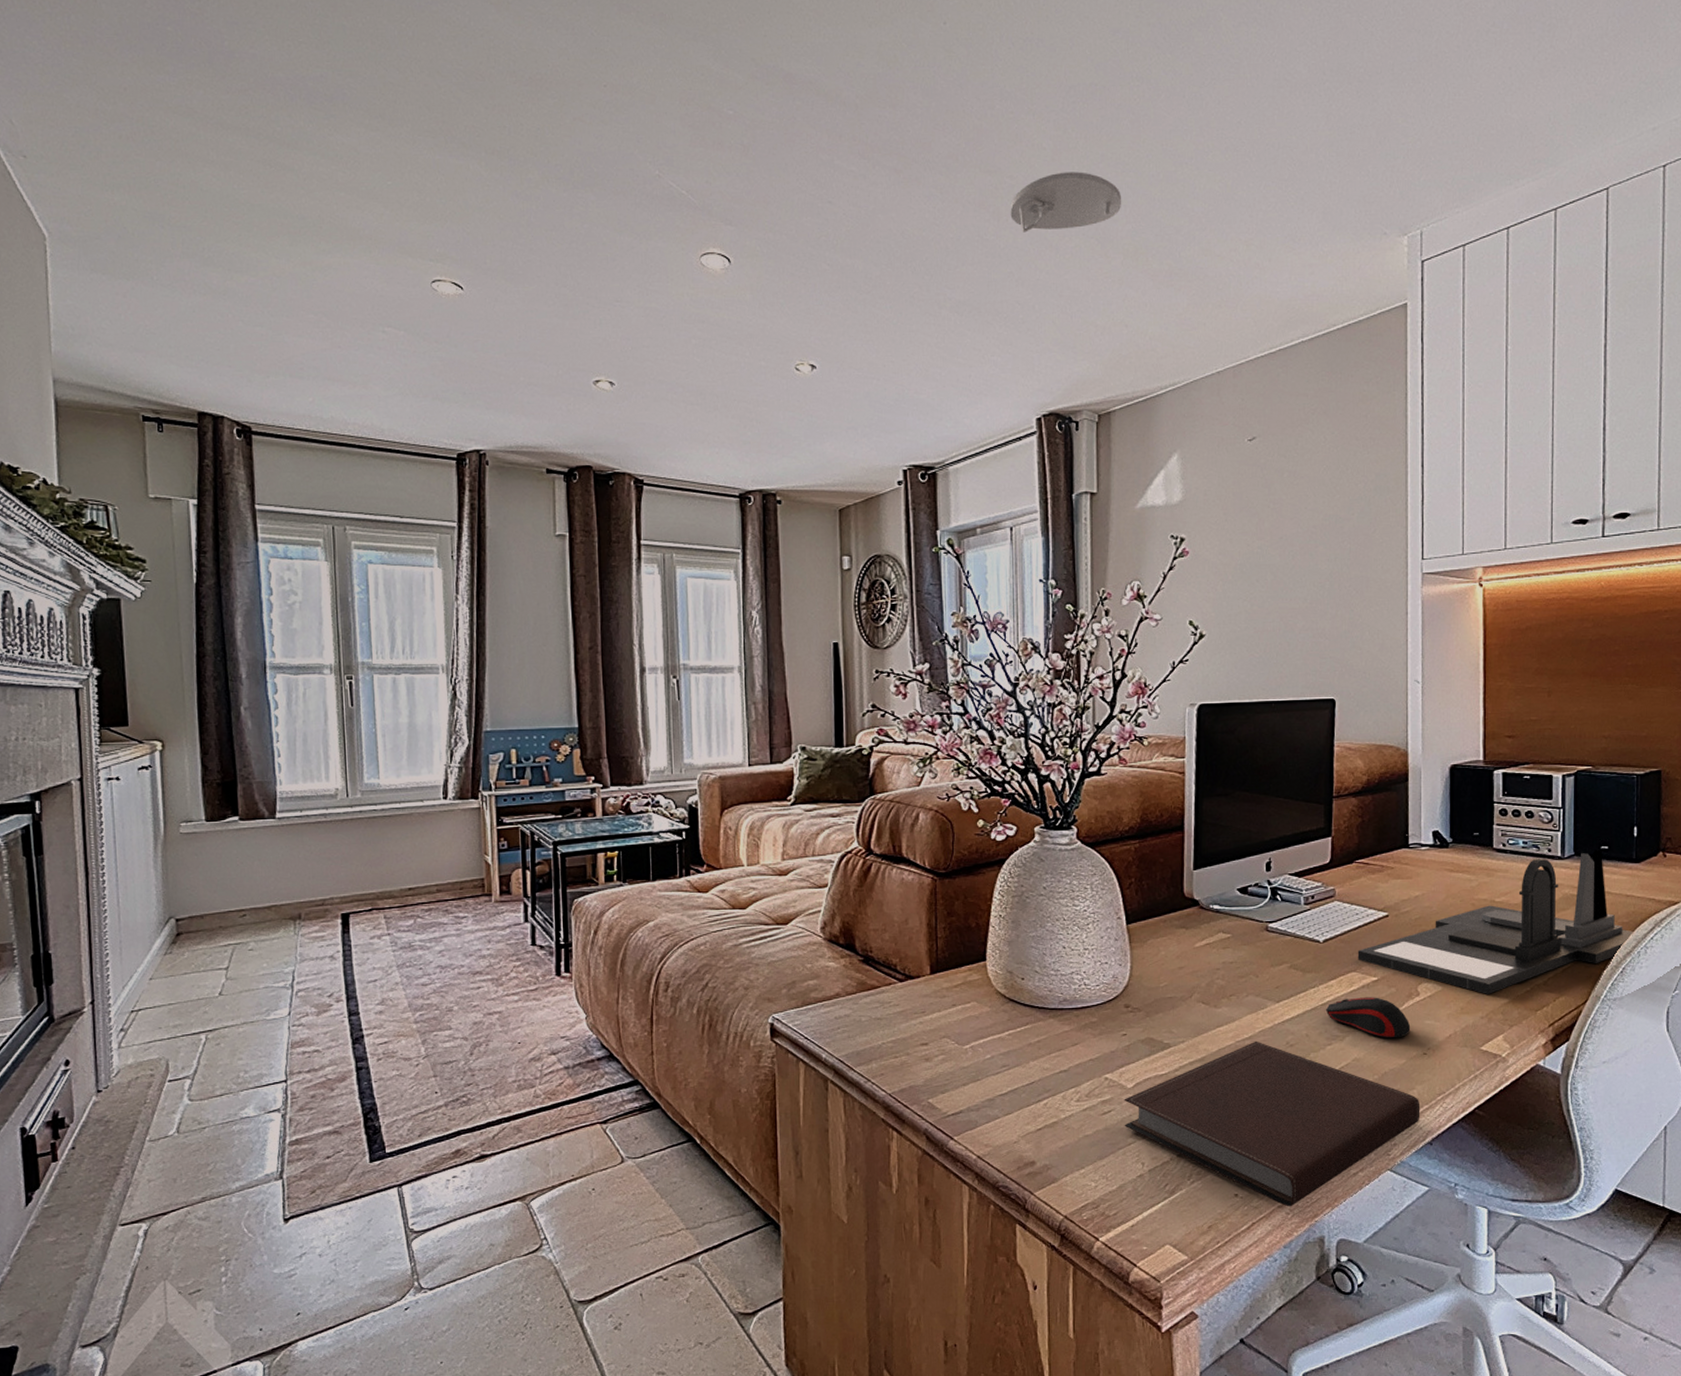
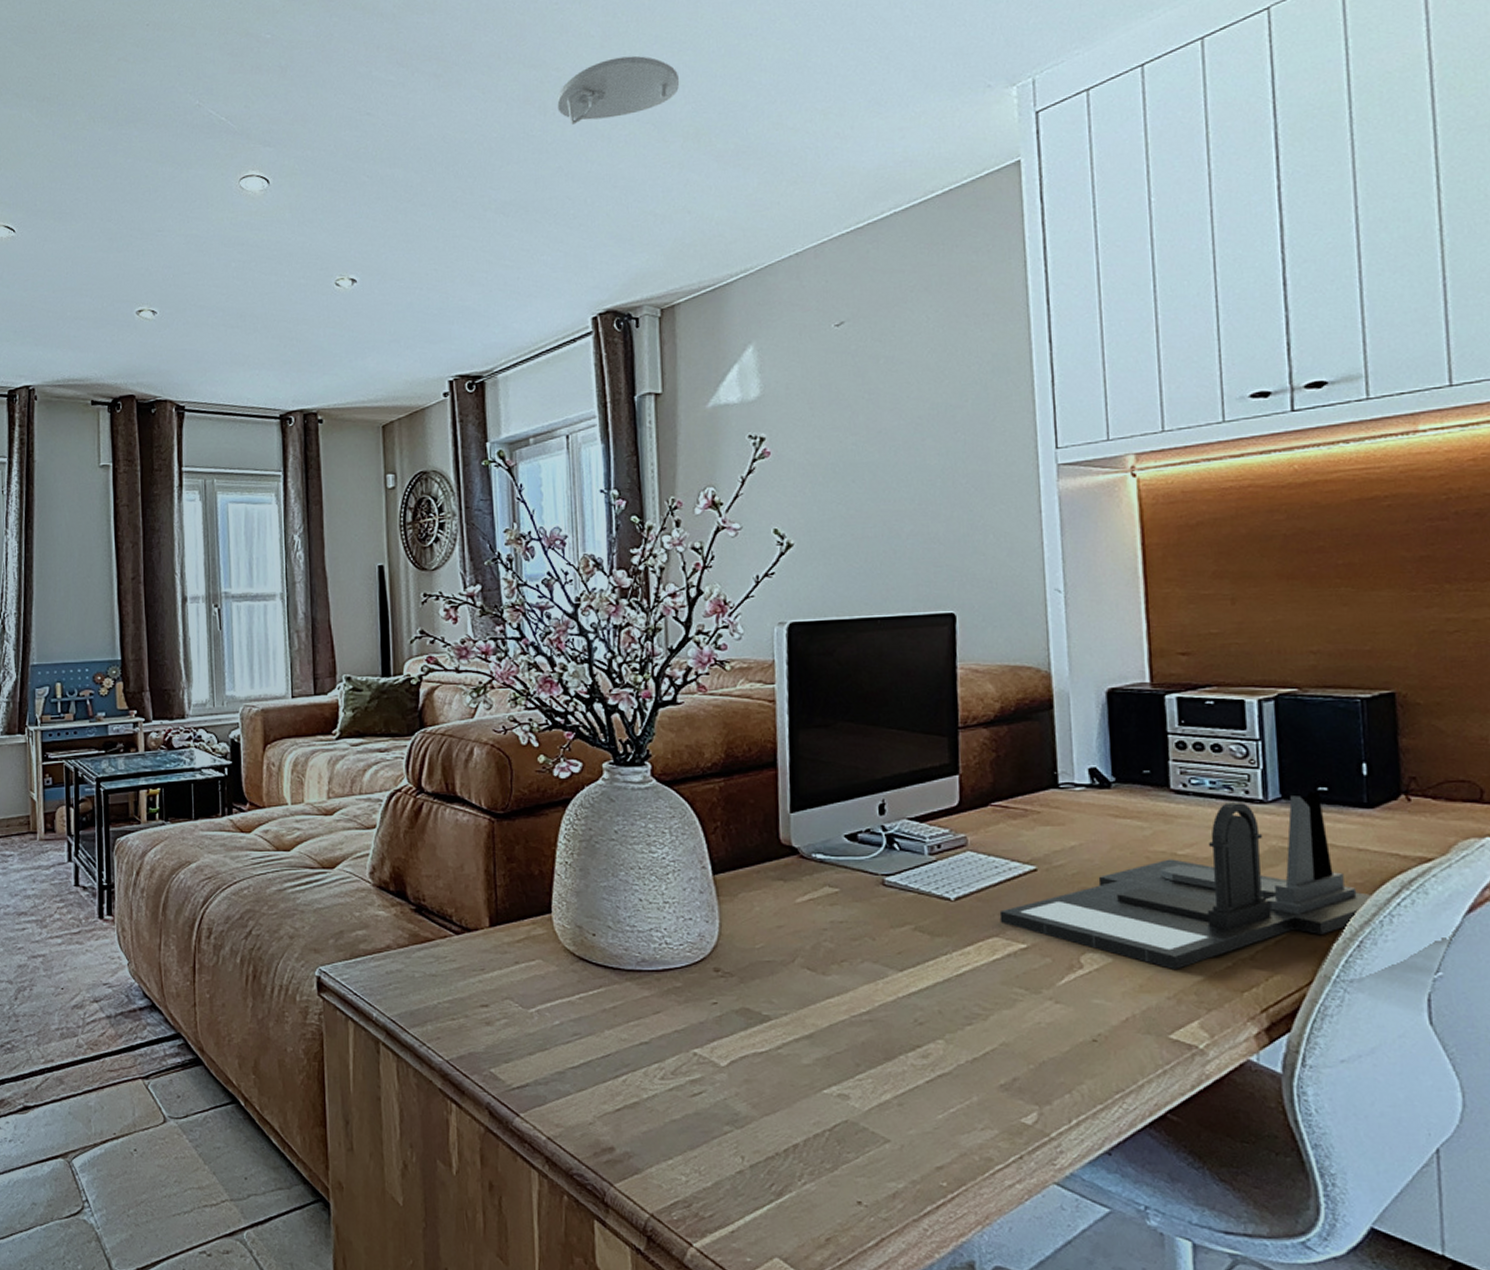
notebook: present [1124,1041,1420,1207] -> none [717,1016,1093,1222]
computer mouse: present [1325,997,1411,1039] -> none [961,968,1074,1020]

